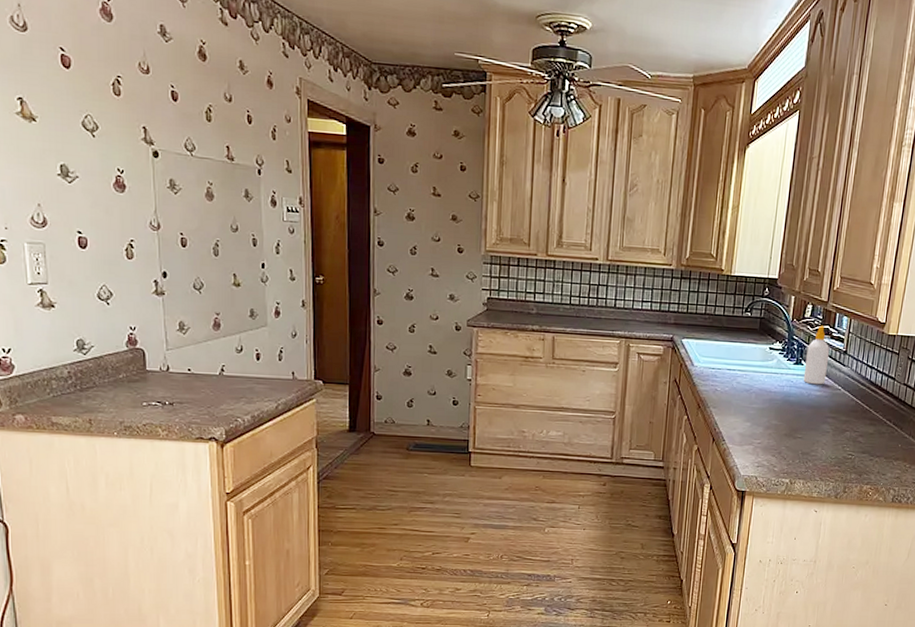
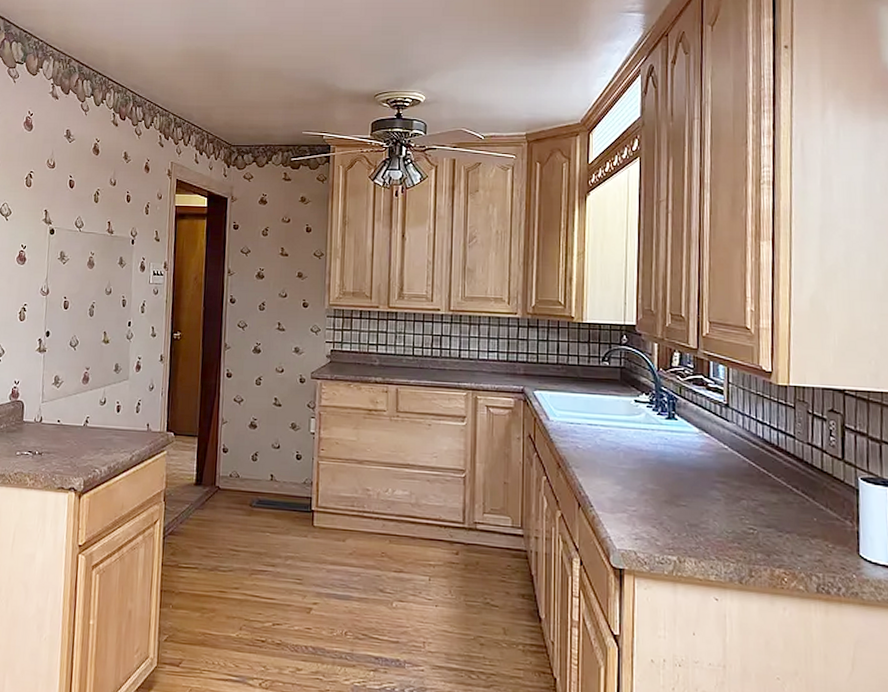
soap bottle: present [803,325,830,385] -> none [679,375,708,443]

